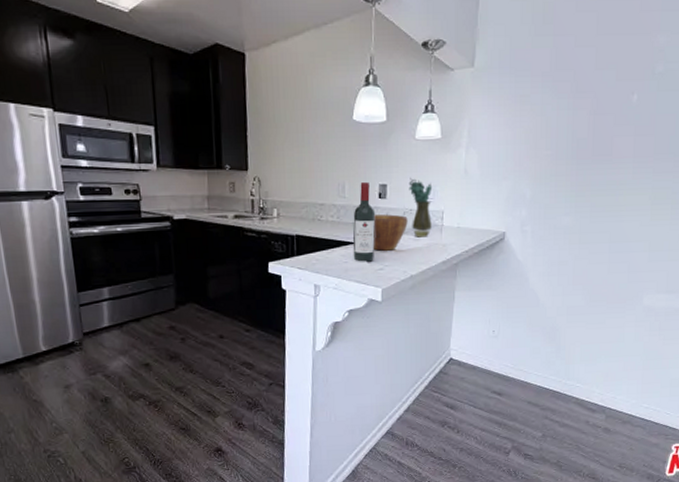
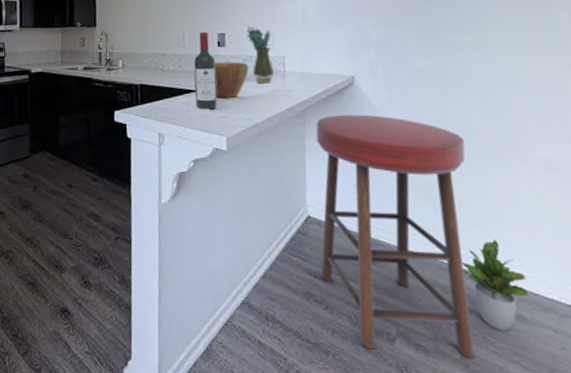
bar stool: none [456,268,590,462] -> present [316,114,474,359]
potted plant: none [569,372,616,440] -> present [462,239,529,331]

